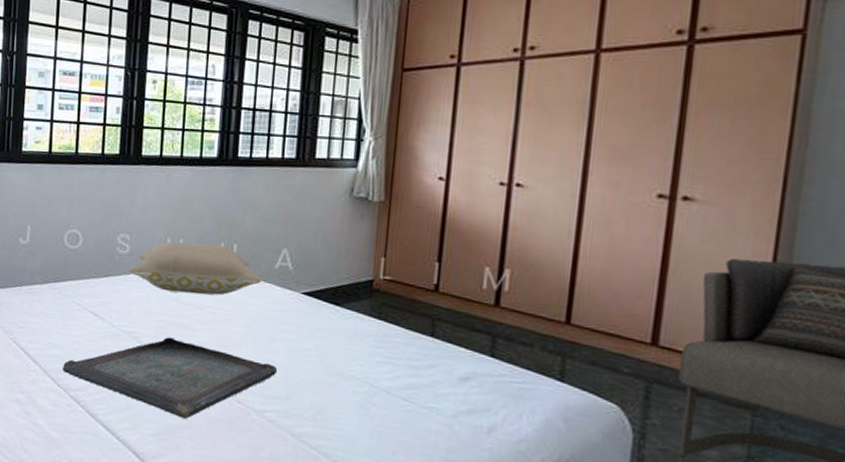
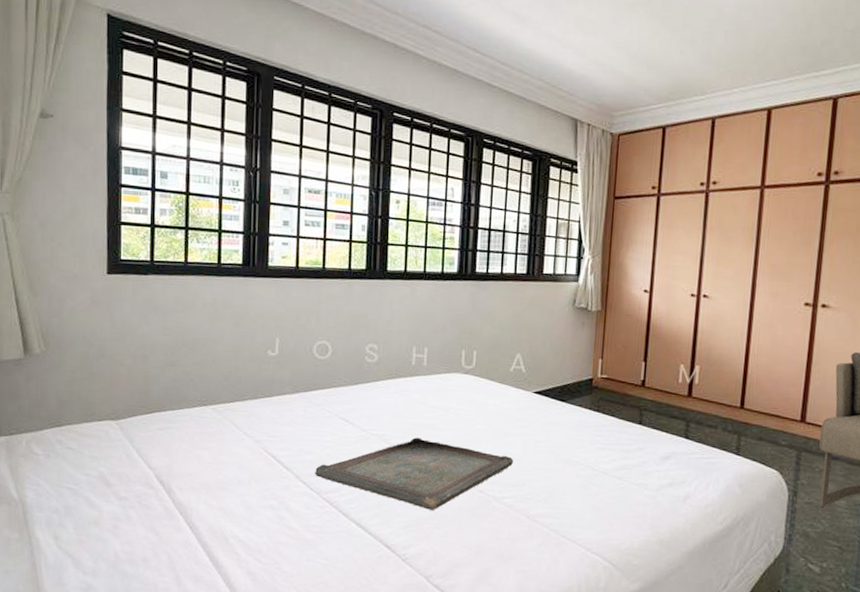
pillow: present [128,241,262,295] -> none [377,350,499,398]

